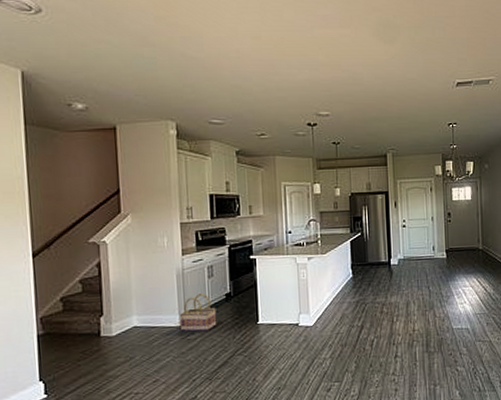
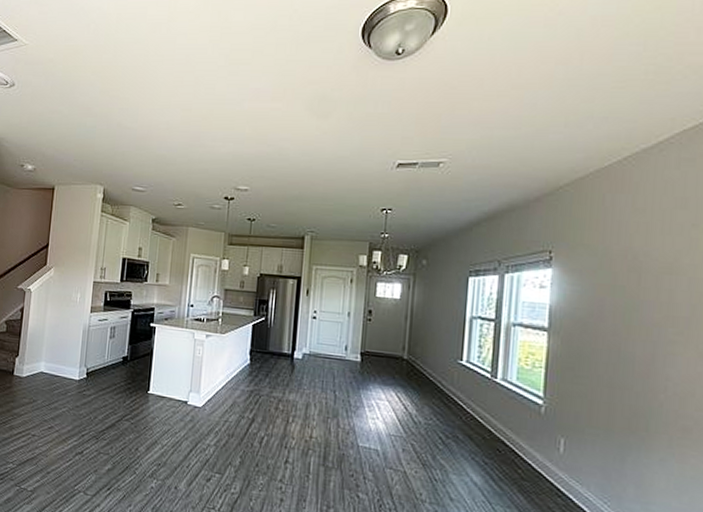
basket: present [179,294,217,332] -> none [78,352,113,390]

